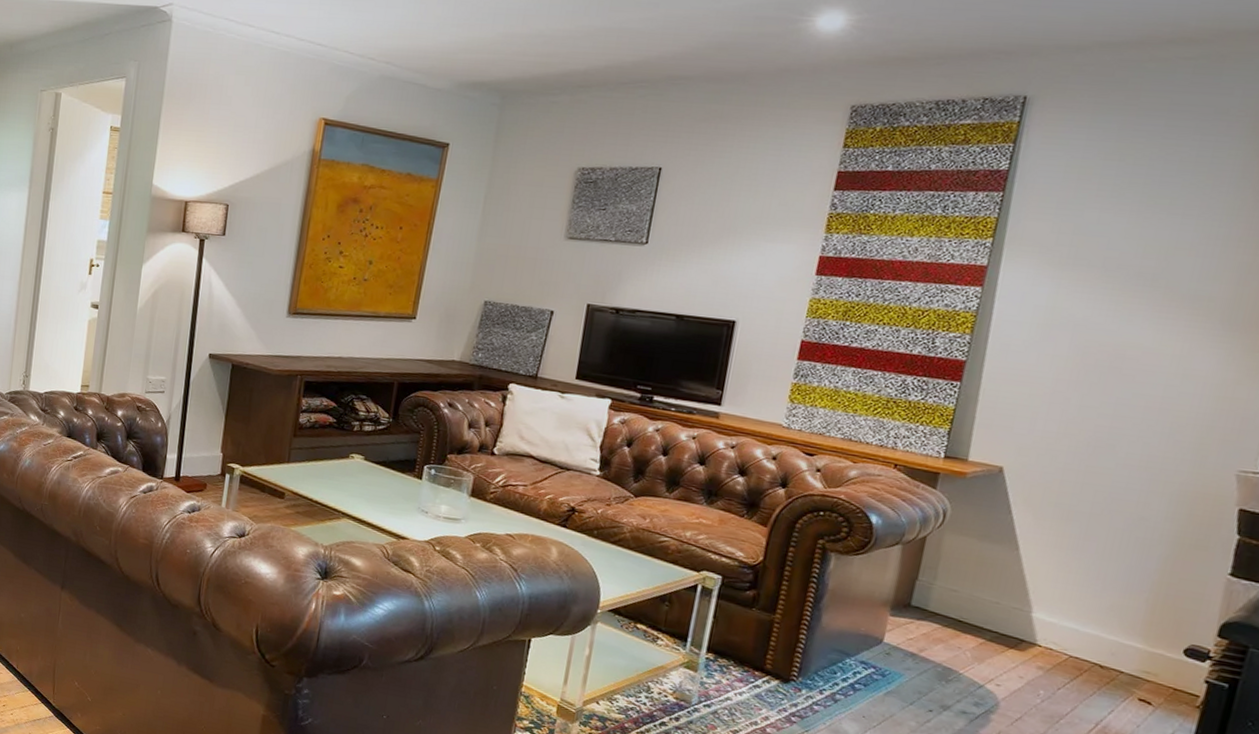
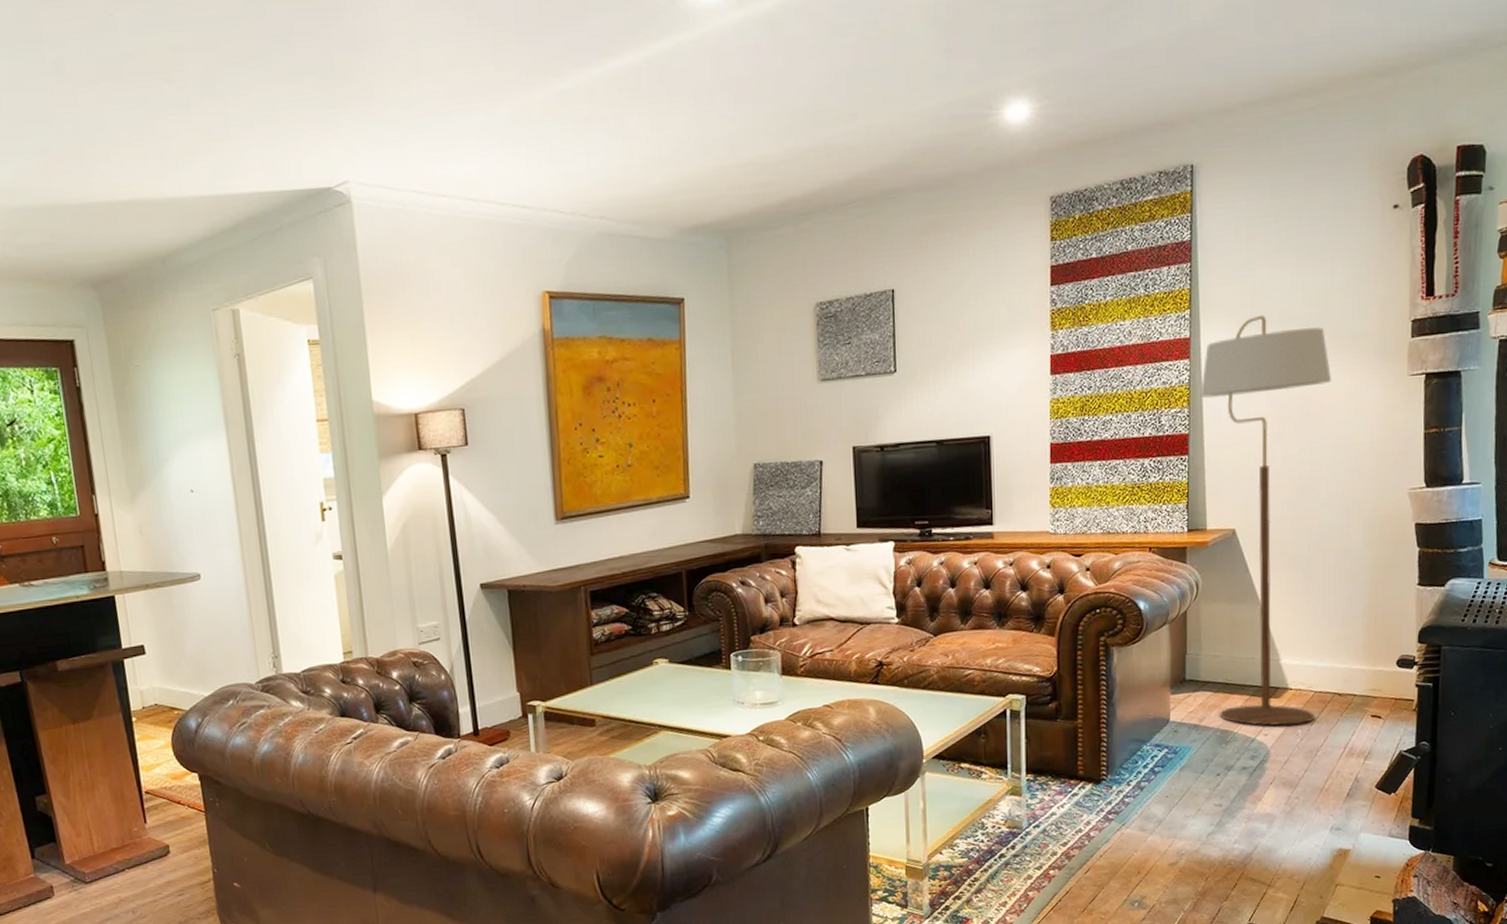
floor lamp: none [945,257,1159,686] -> present [1200,315,1332,726]

